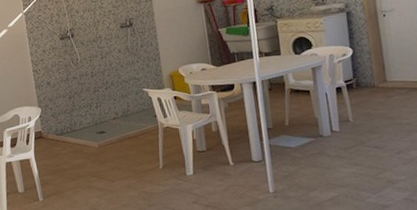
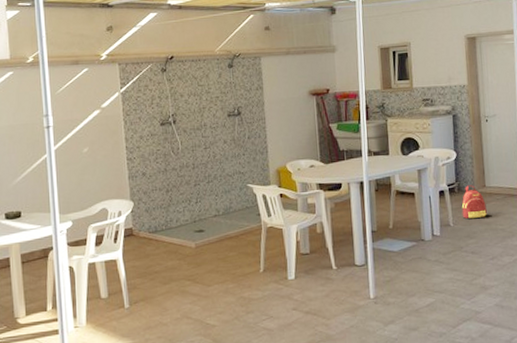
backpack: none [361,80,390,115] -> present [461,185,487,220]

